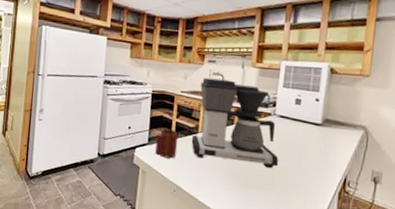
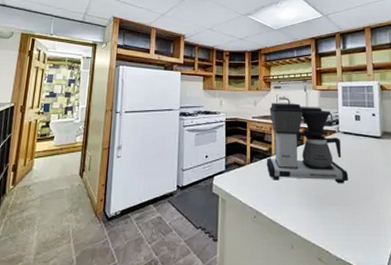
mug: present [155,129,179,159] -> none [233,154,254,184]

